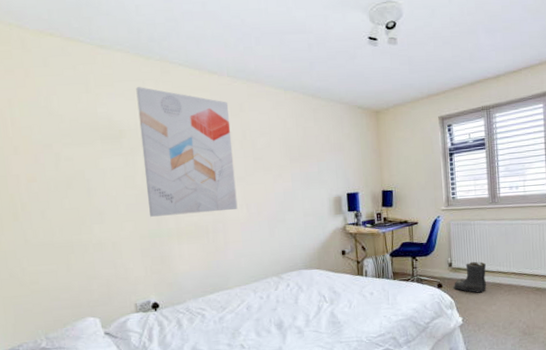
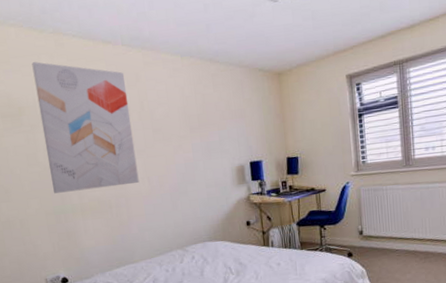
boots: present [453,261,487,293] -> none [364,228,401,262]

